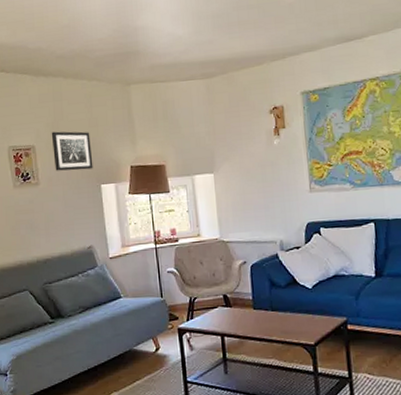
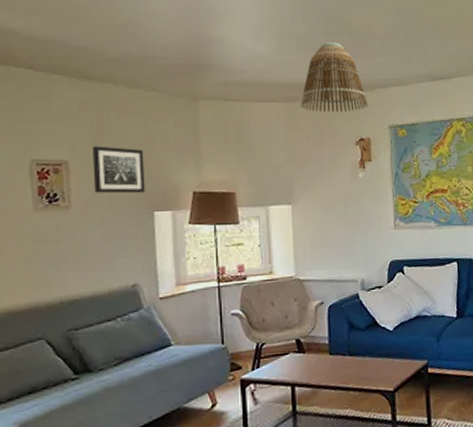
lamp shade: none [217,16,280,86] -> present [300,42,368,113]

